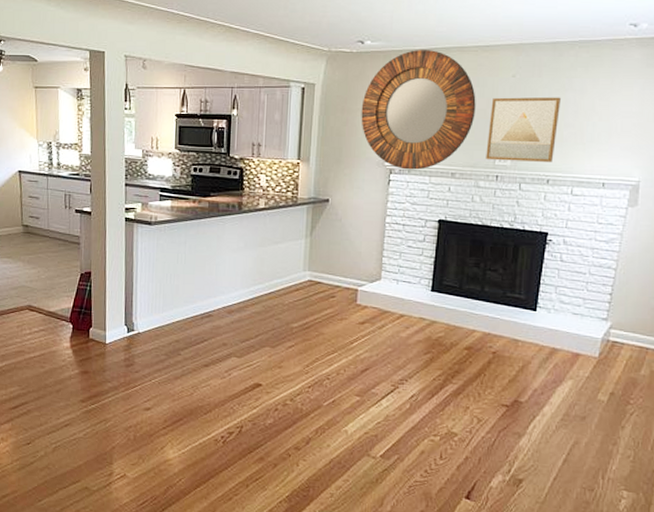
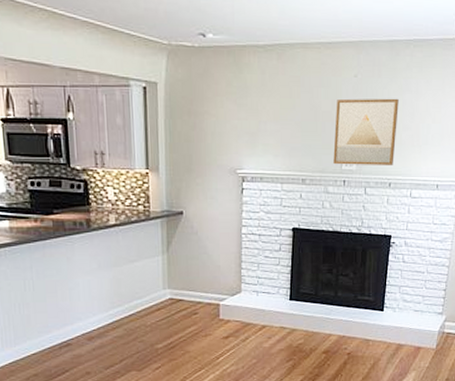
home mirror: present [361,50,476,170] -> none [208,45,322,177]

